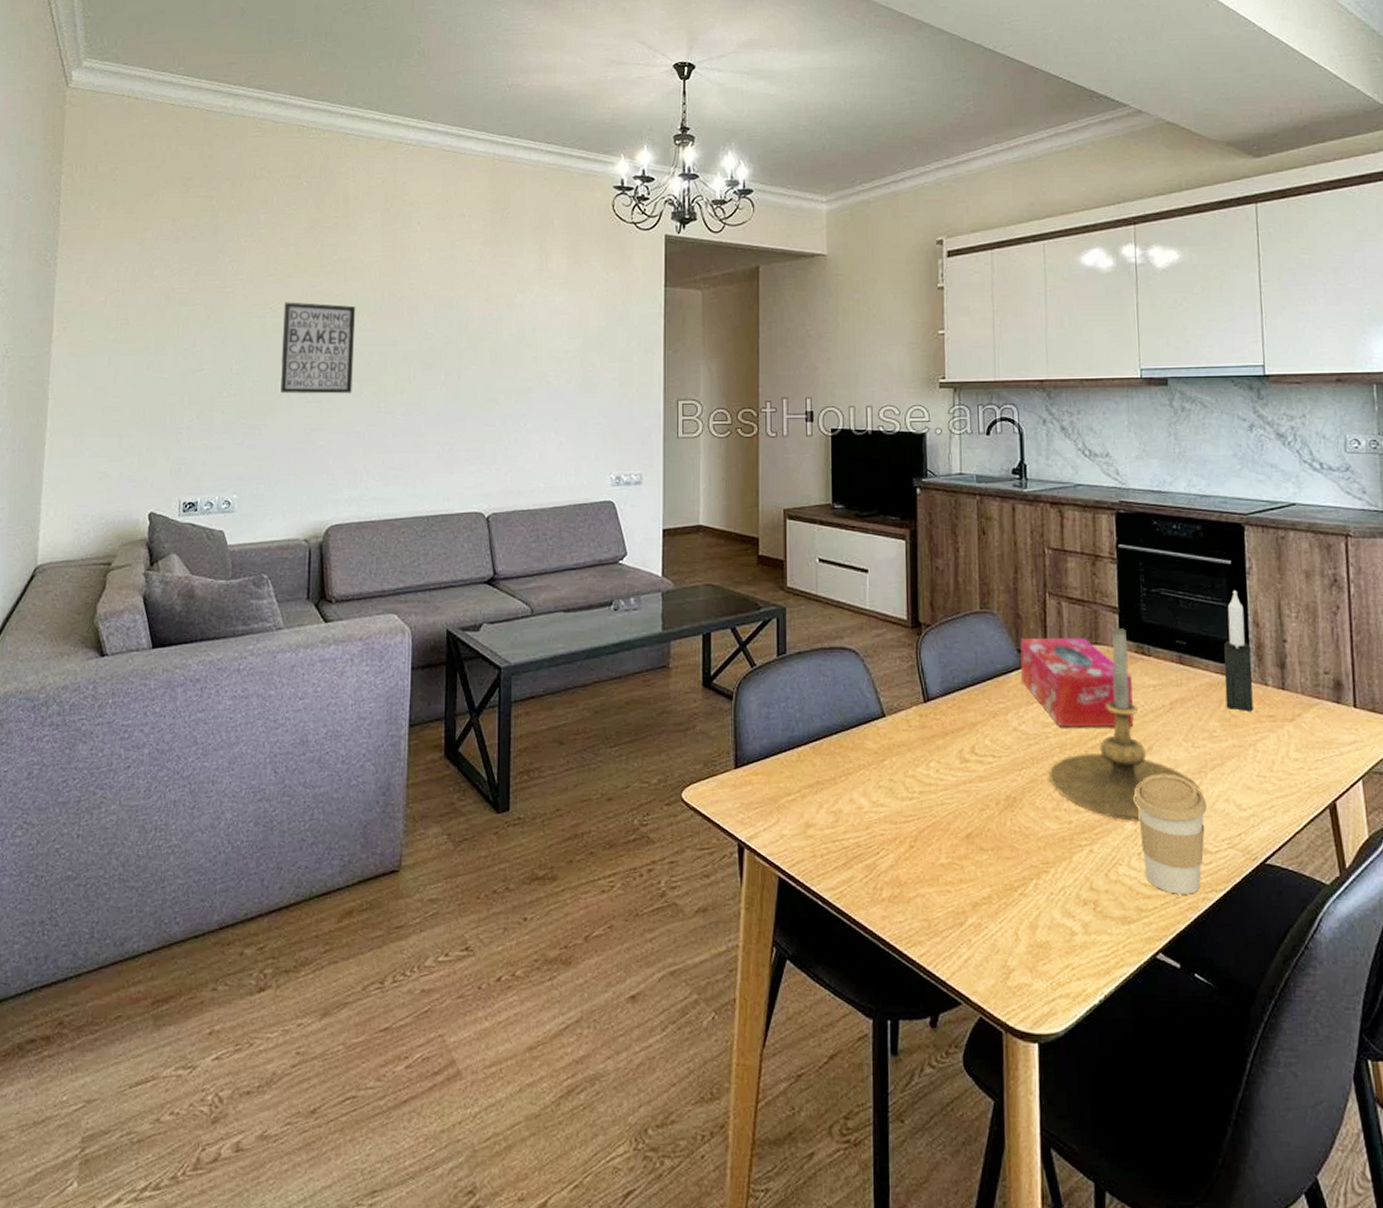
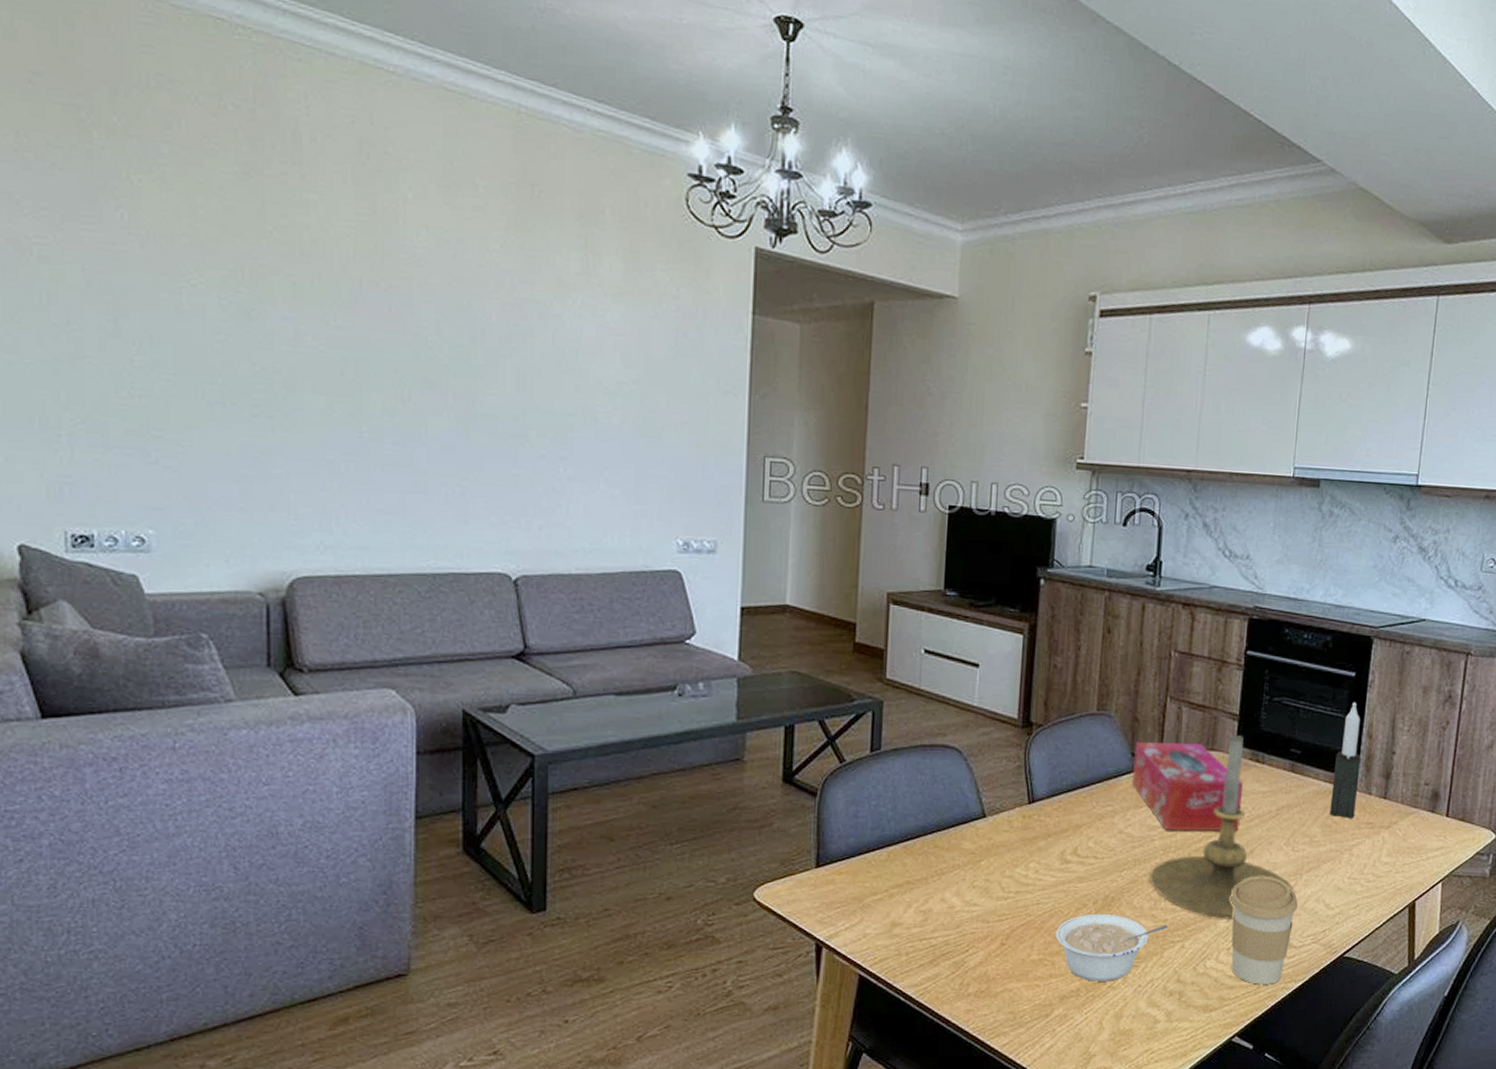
wall art: present [279,302,356,394] -> none [207,275,320,410]
legume: none [962,814,1074,888] -> present [1055,913,1169,982]

